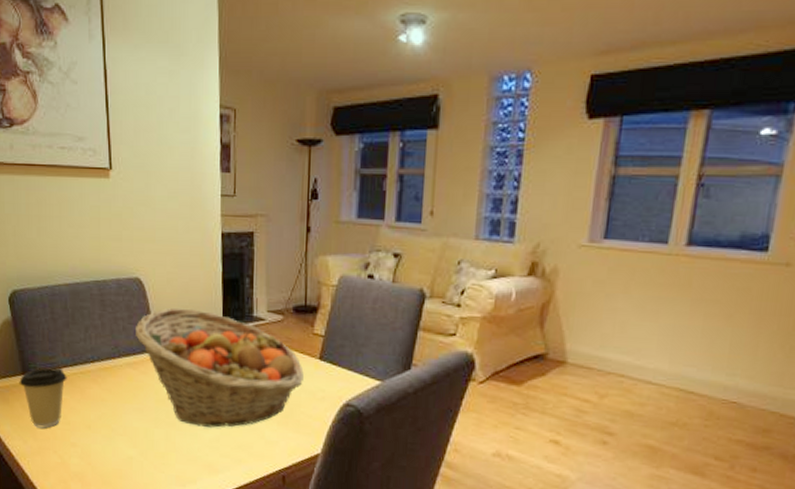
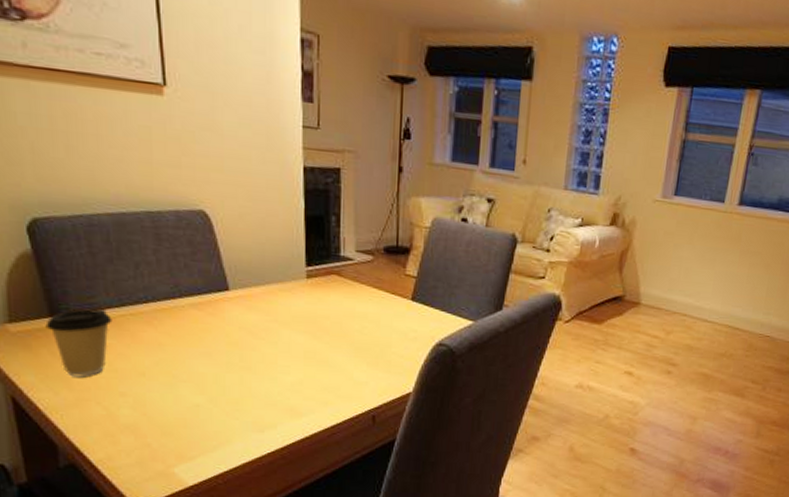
fruit basket: present [134,307,304,428] -> none [199,244,395,370]

